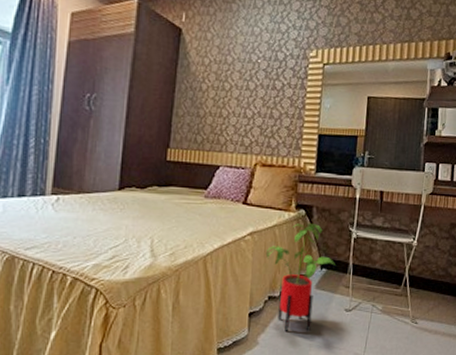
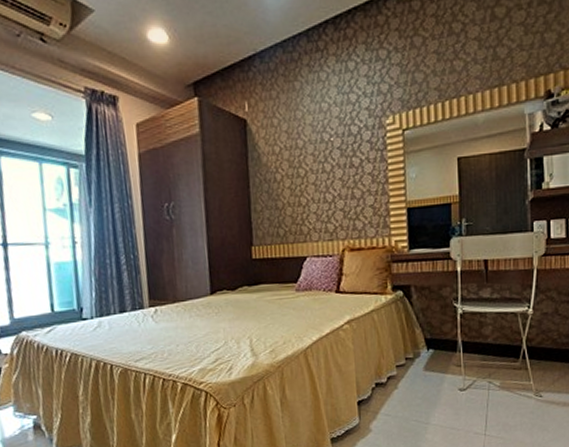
house plant: present [265,222,335,333] -> none [366,303,443,418]

